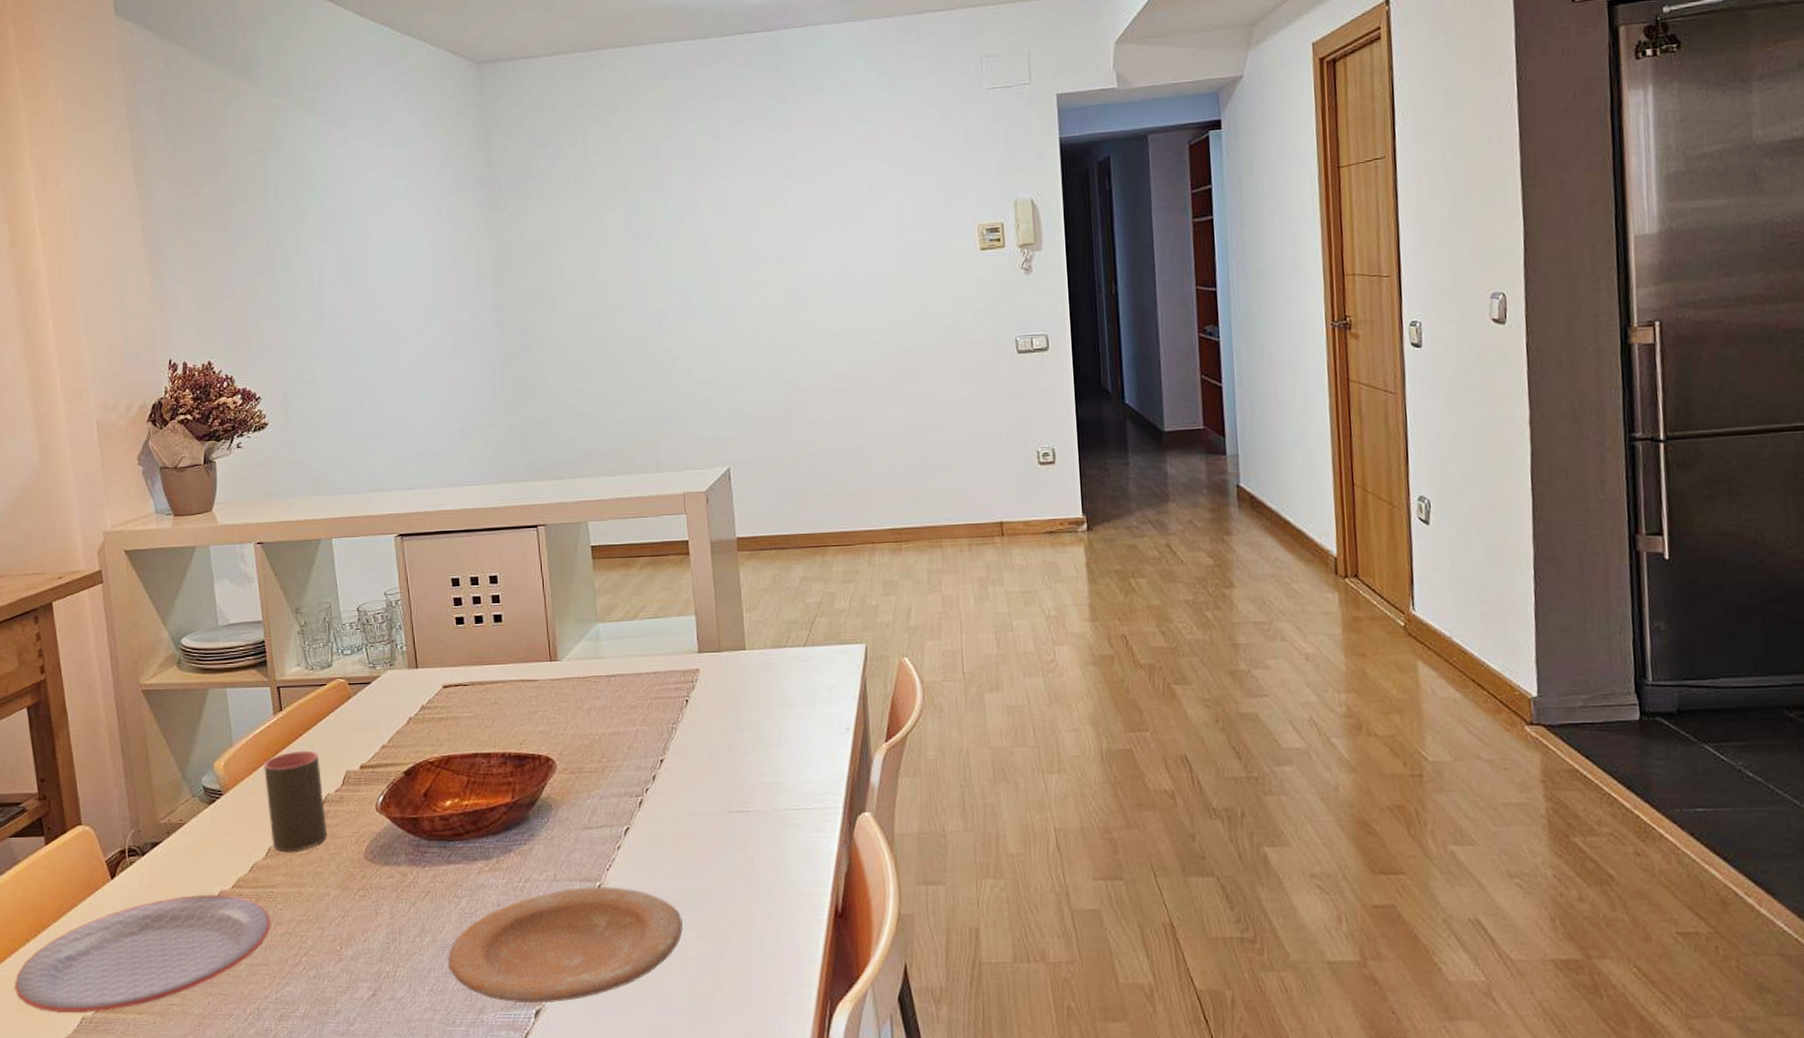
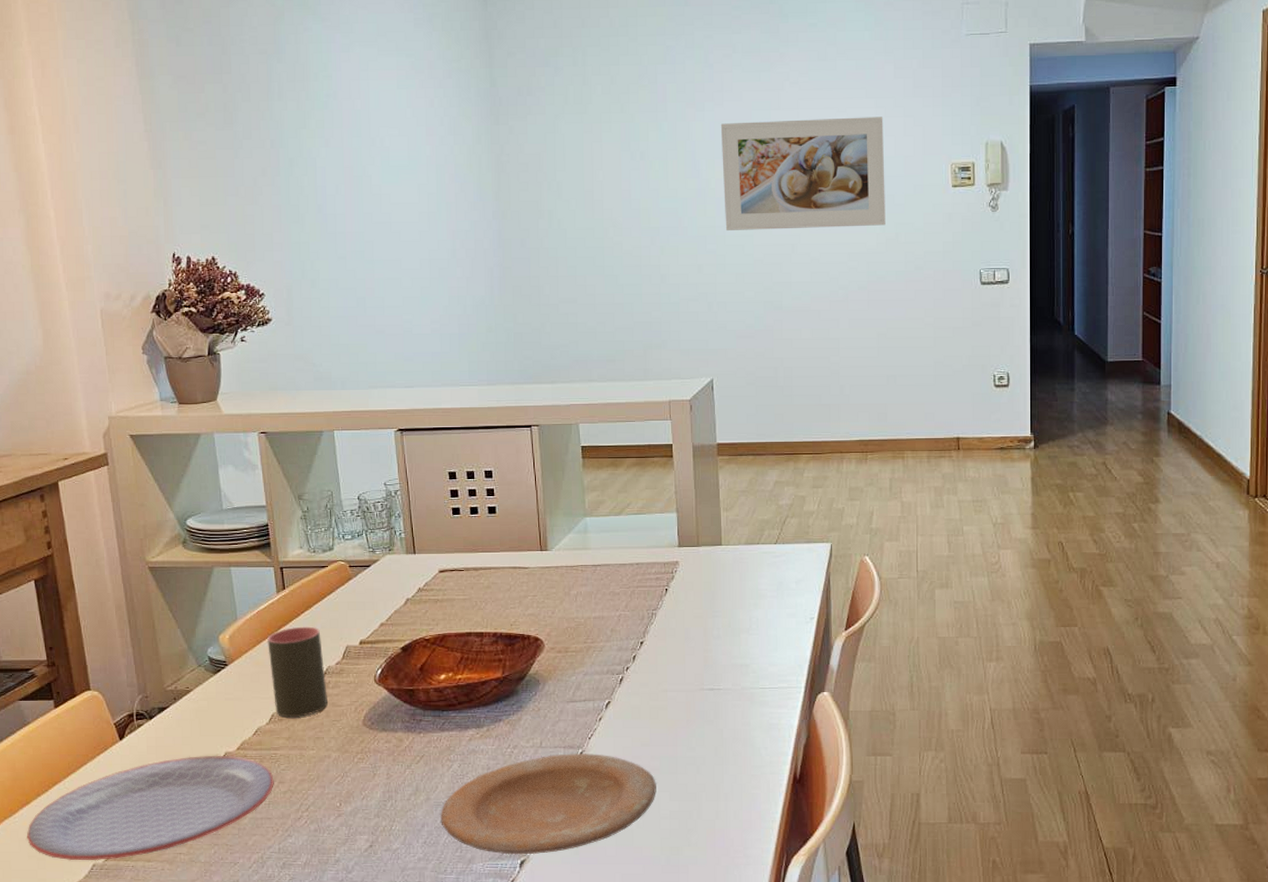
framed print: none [728,180,910,308] -> present [720,117,886,230]

